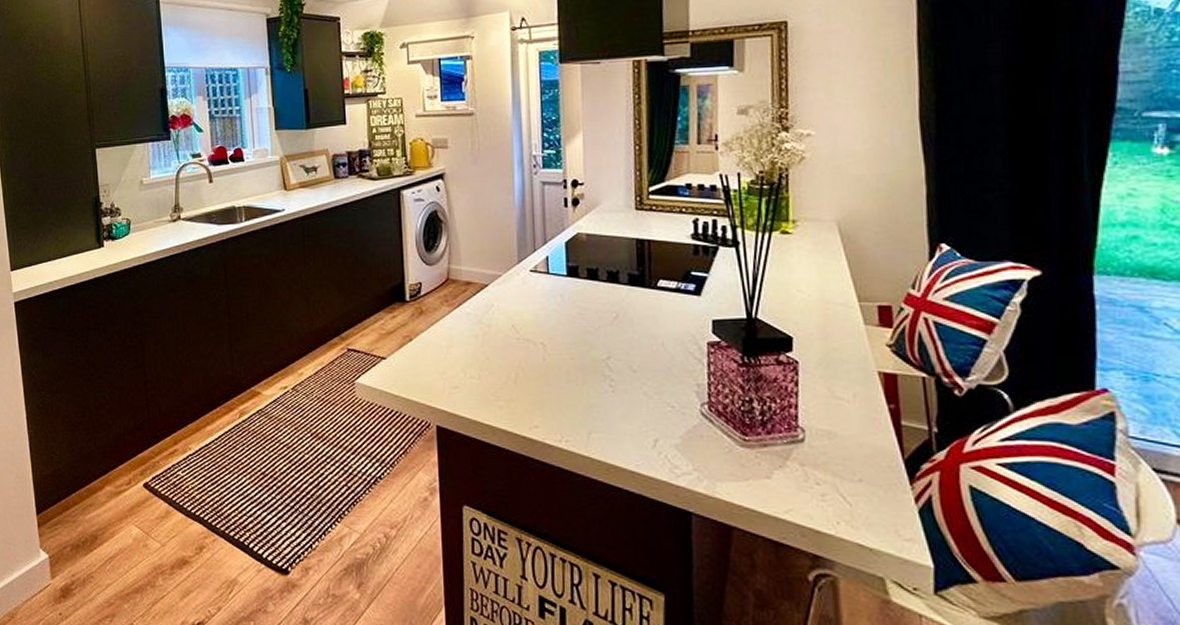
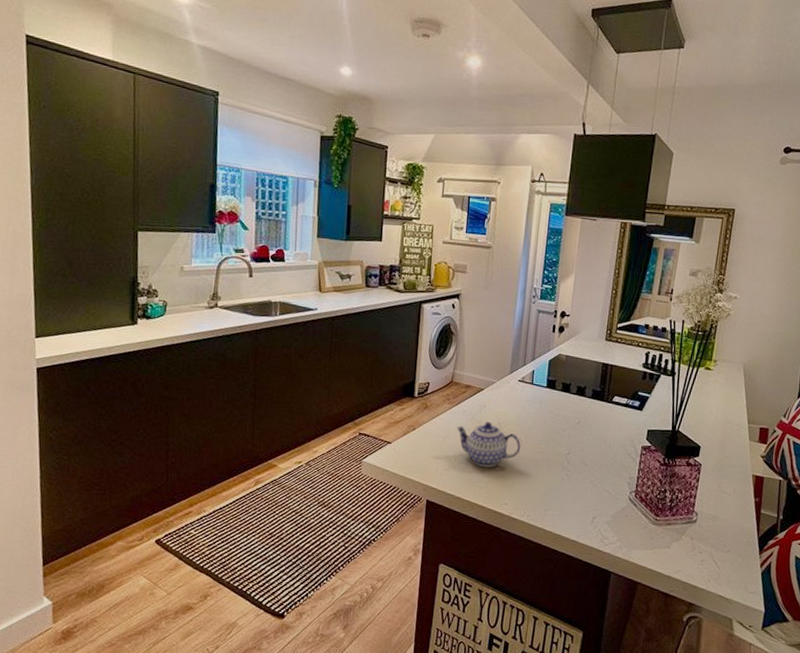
teapot: none [462,325,545,381] -> present [457,422,521,467]

